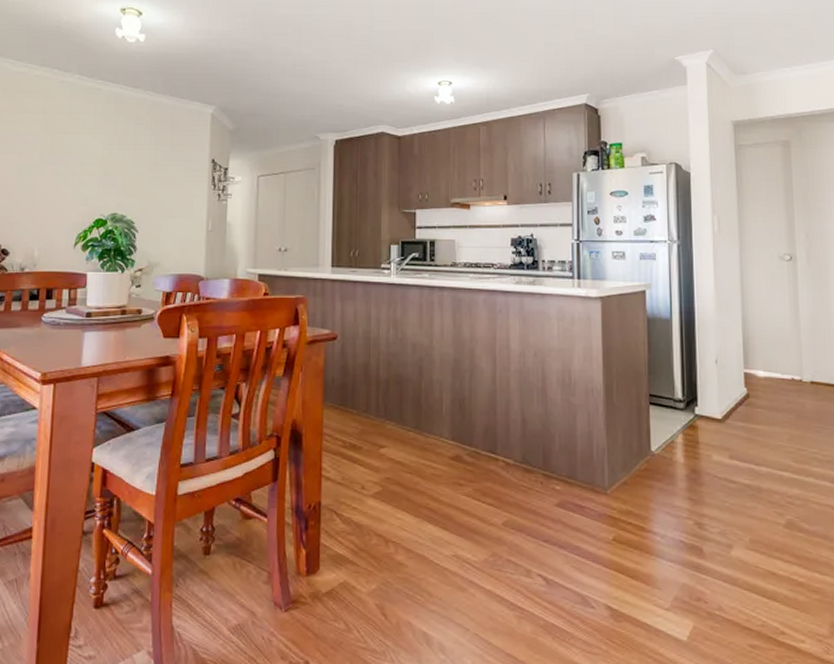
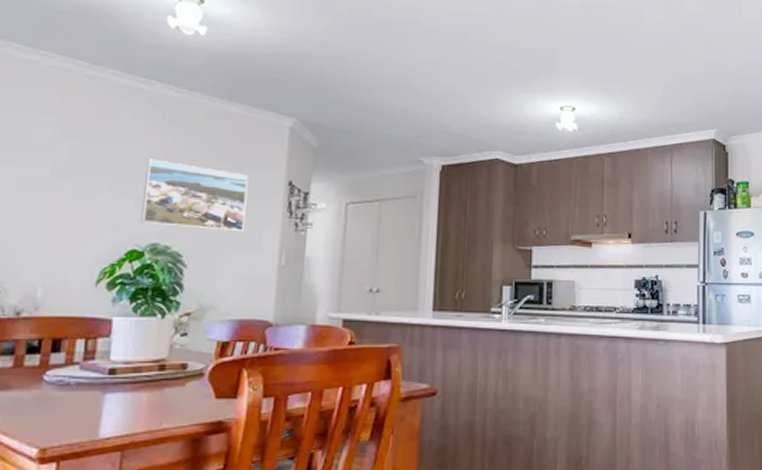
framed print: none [104,145,181,203] -> present [141,158,249,232]

